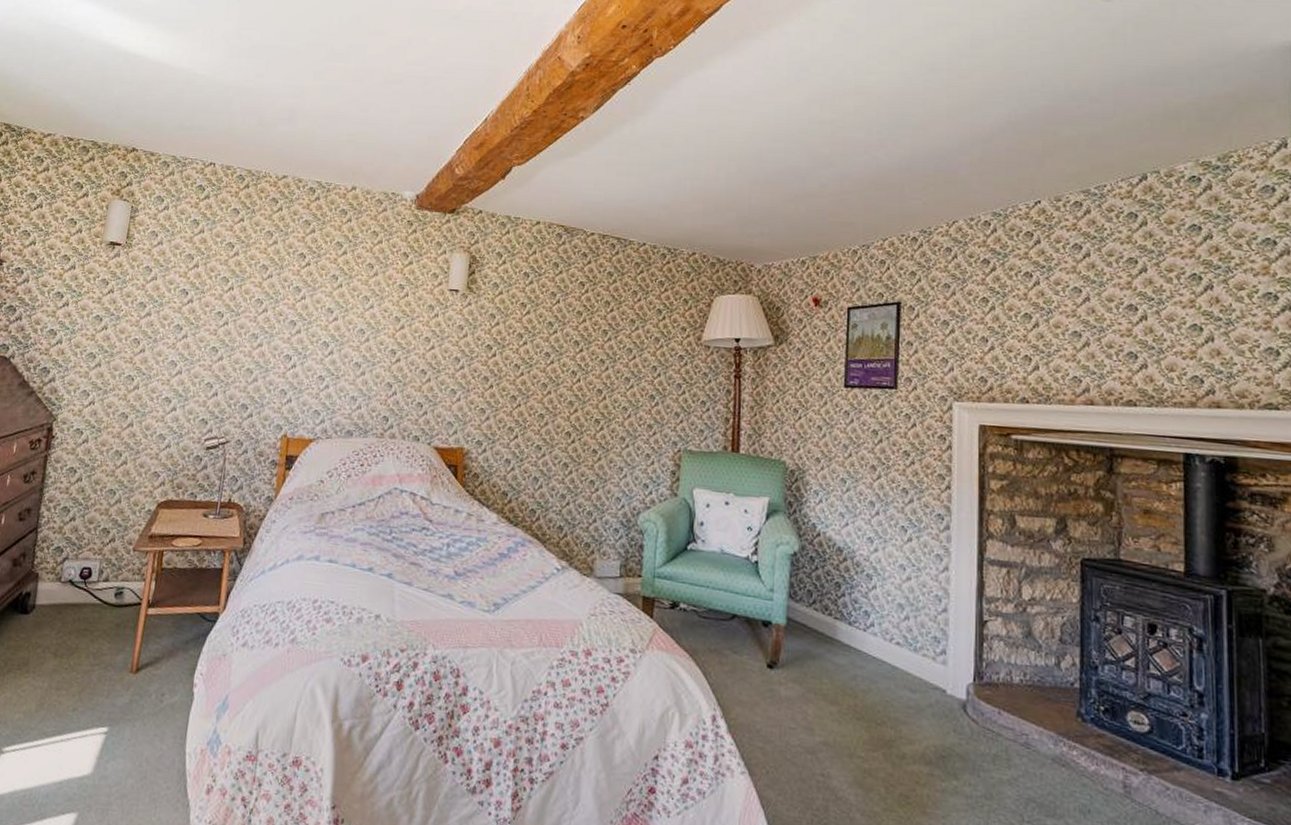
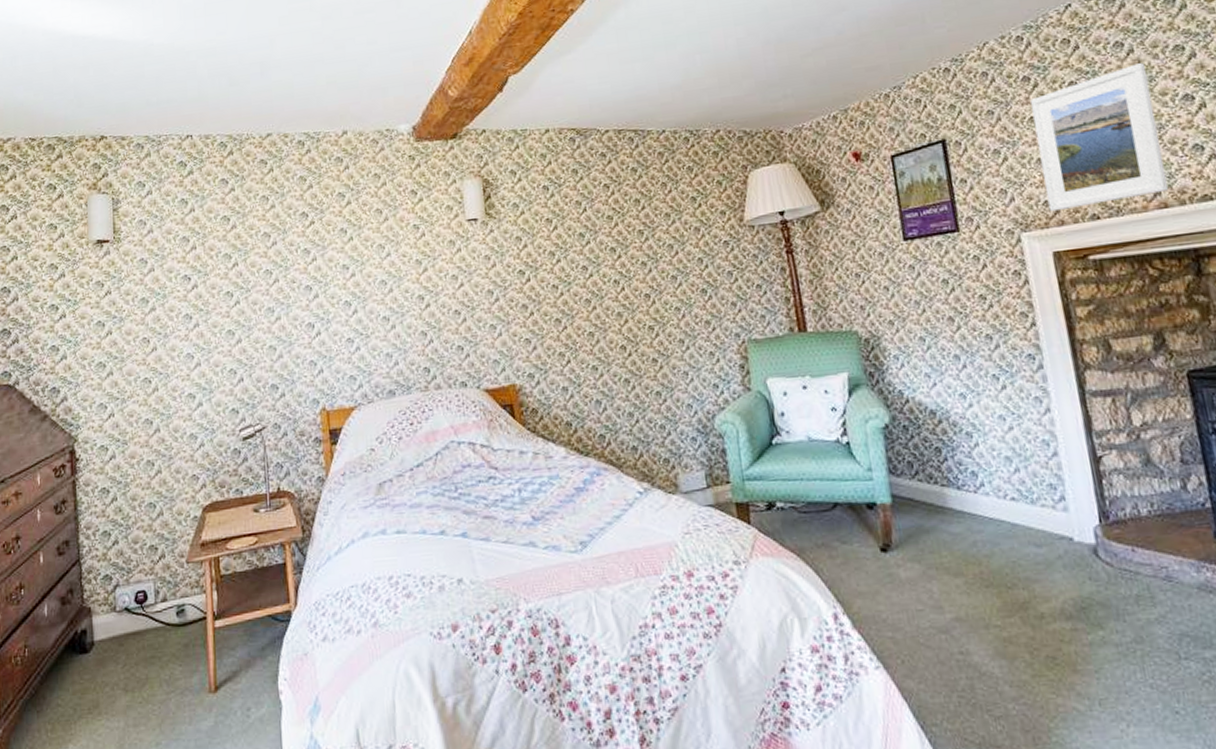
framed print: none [983,267,1098,390] -> present [1030,63,1169,212]

